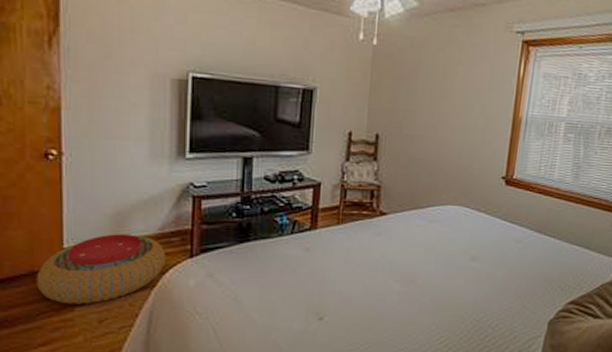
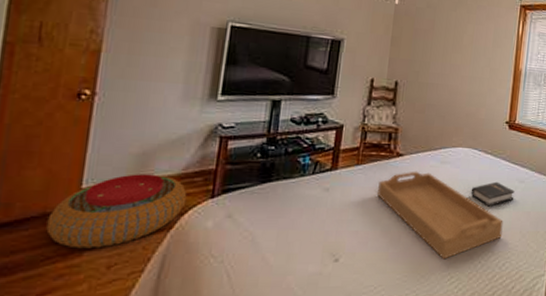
serving tray: none [361,230,497,320] -> present [377,171,503,260]
hardback book: none [461,241,511,267] -> present [470,181,515,207]

